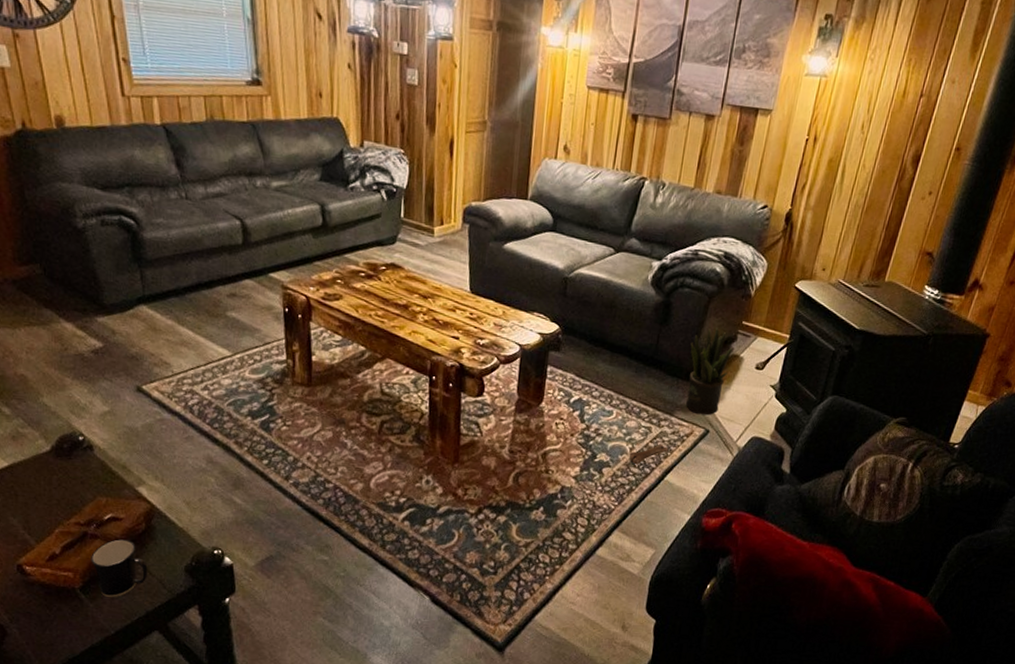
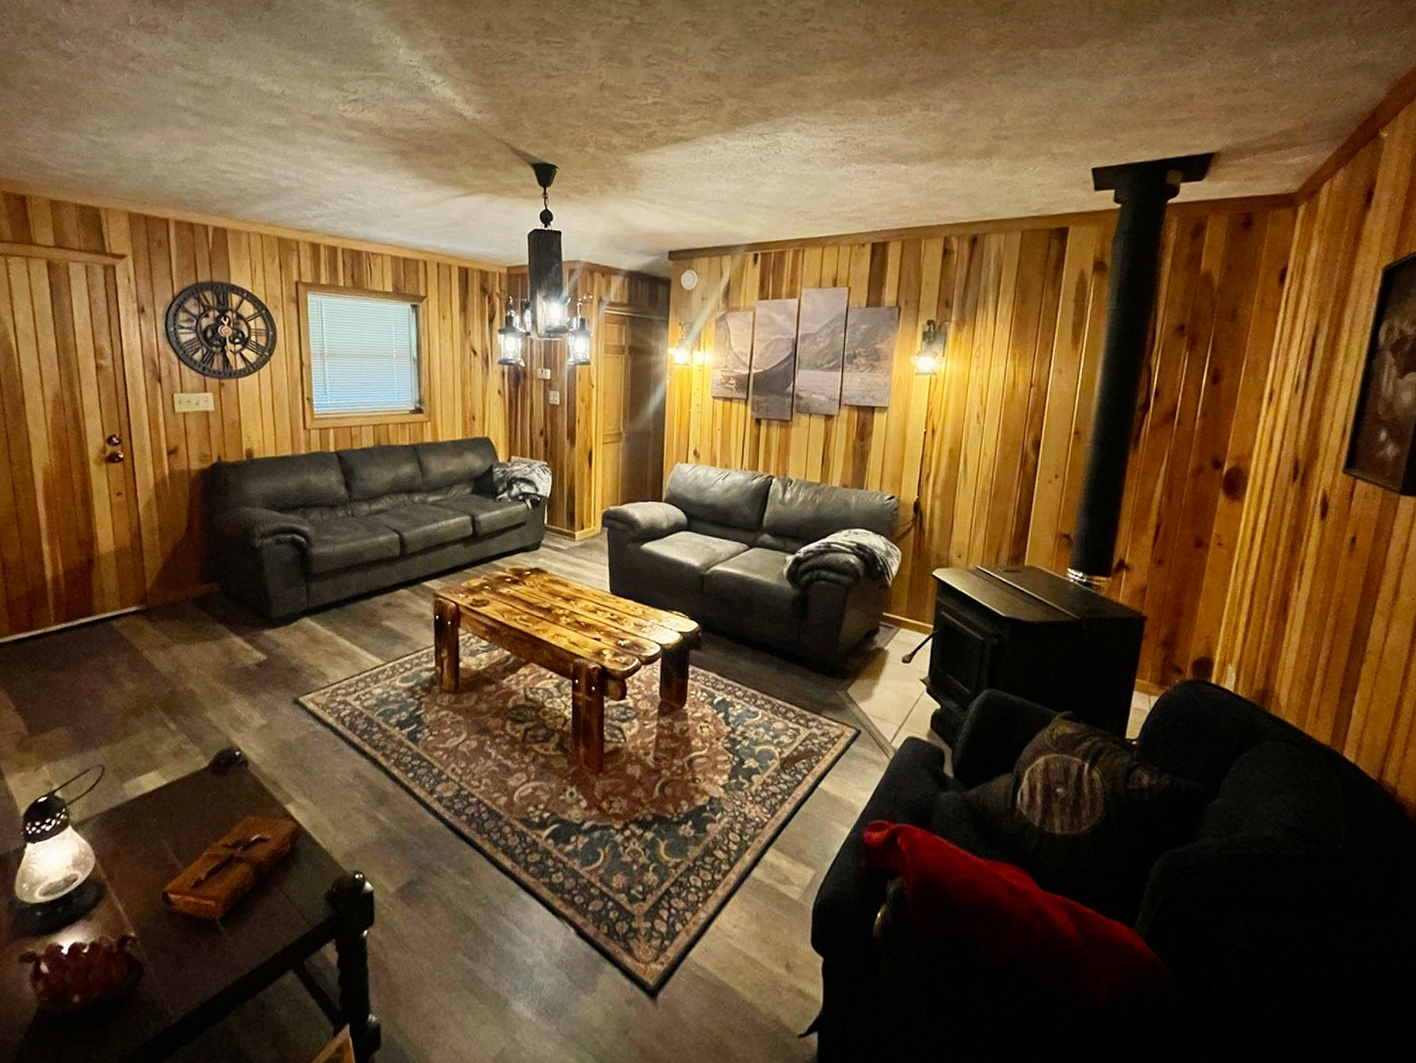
mug: present [91,539,148,598] -> none [233,863,289,931]
potted plant: present [686,328,732,416] -> none [832,620,875,714]

